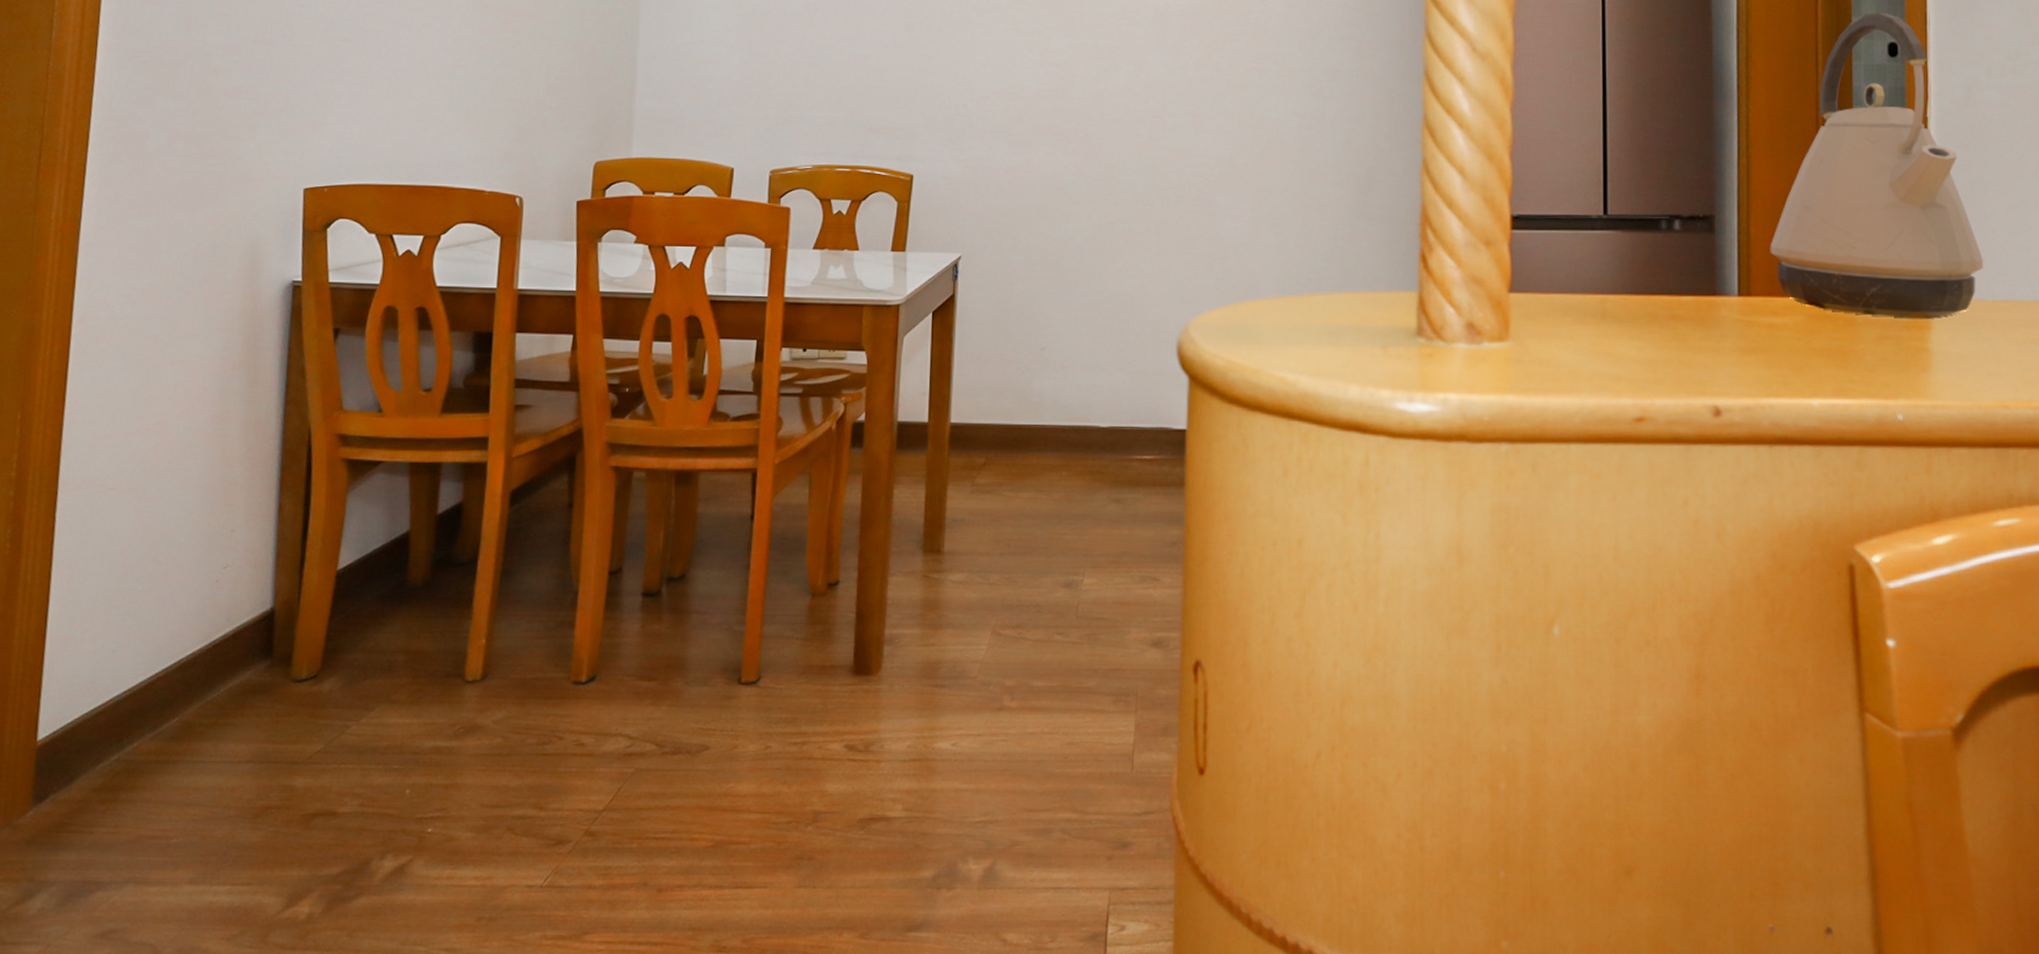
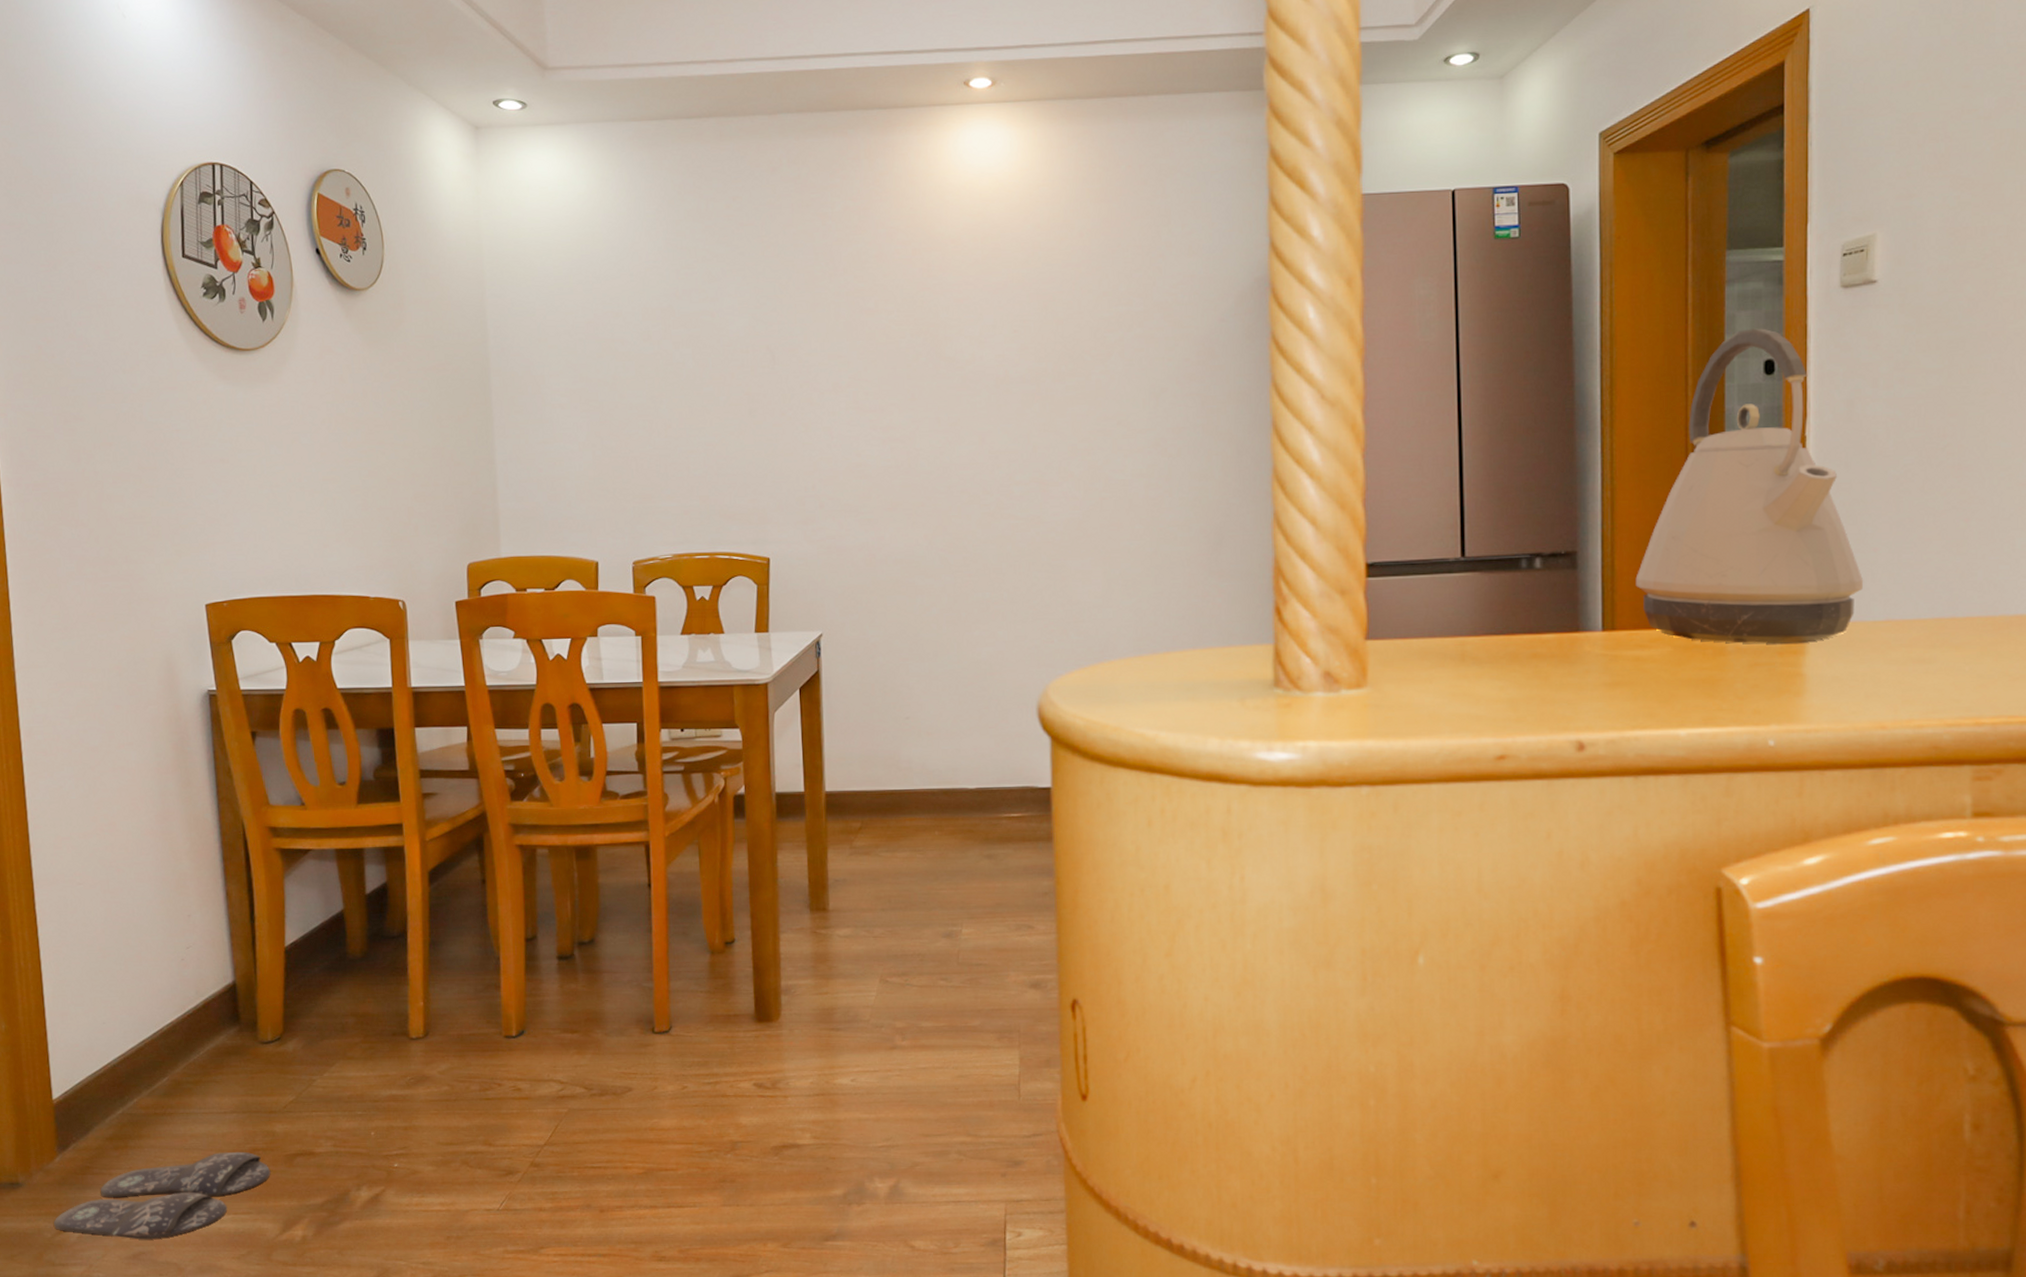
slippers: none [12,809,282,915] -> present [54,1151,271,1240]

